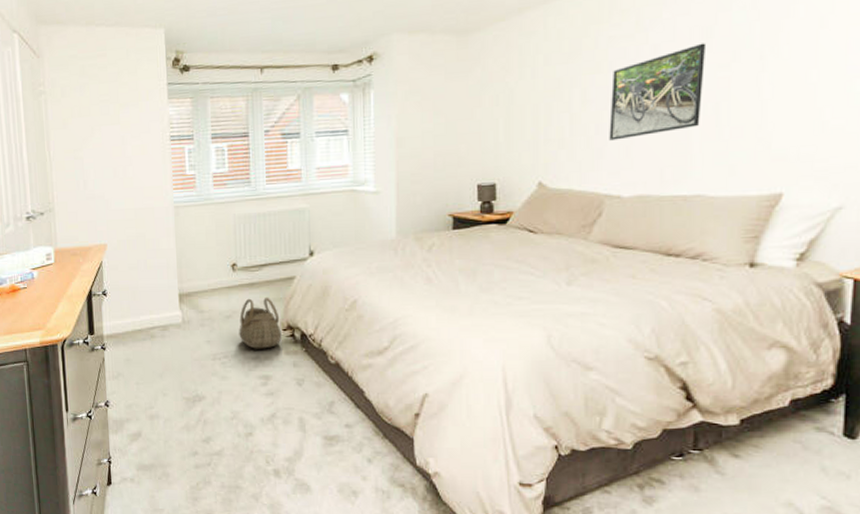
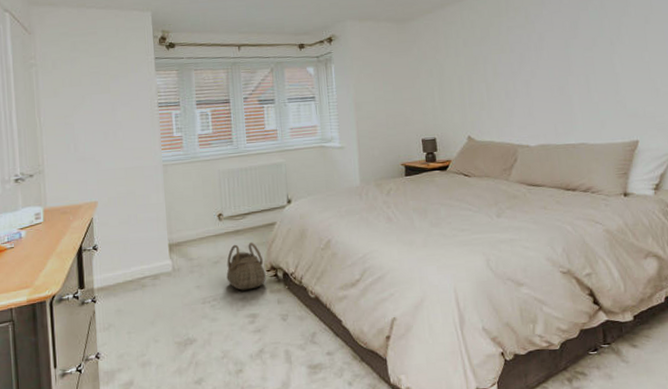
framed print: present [609,43,705,141] -> none [513,32,578,104]

